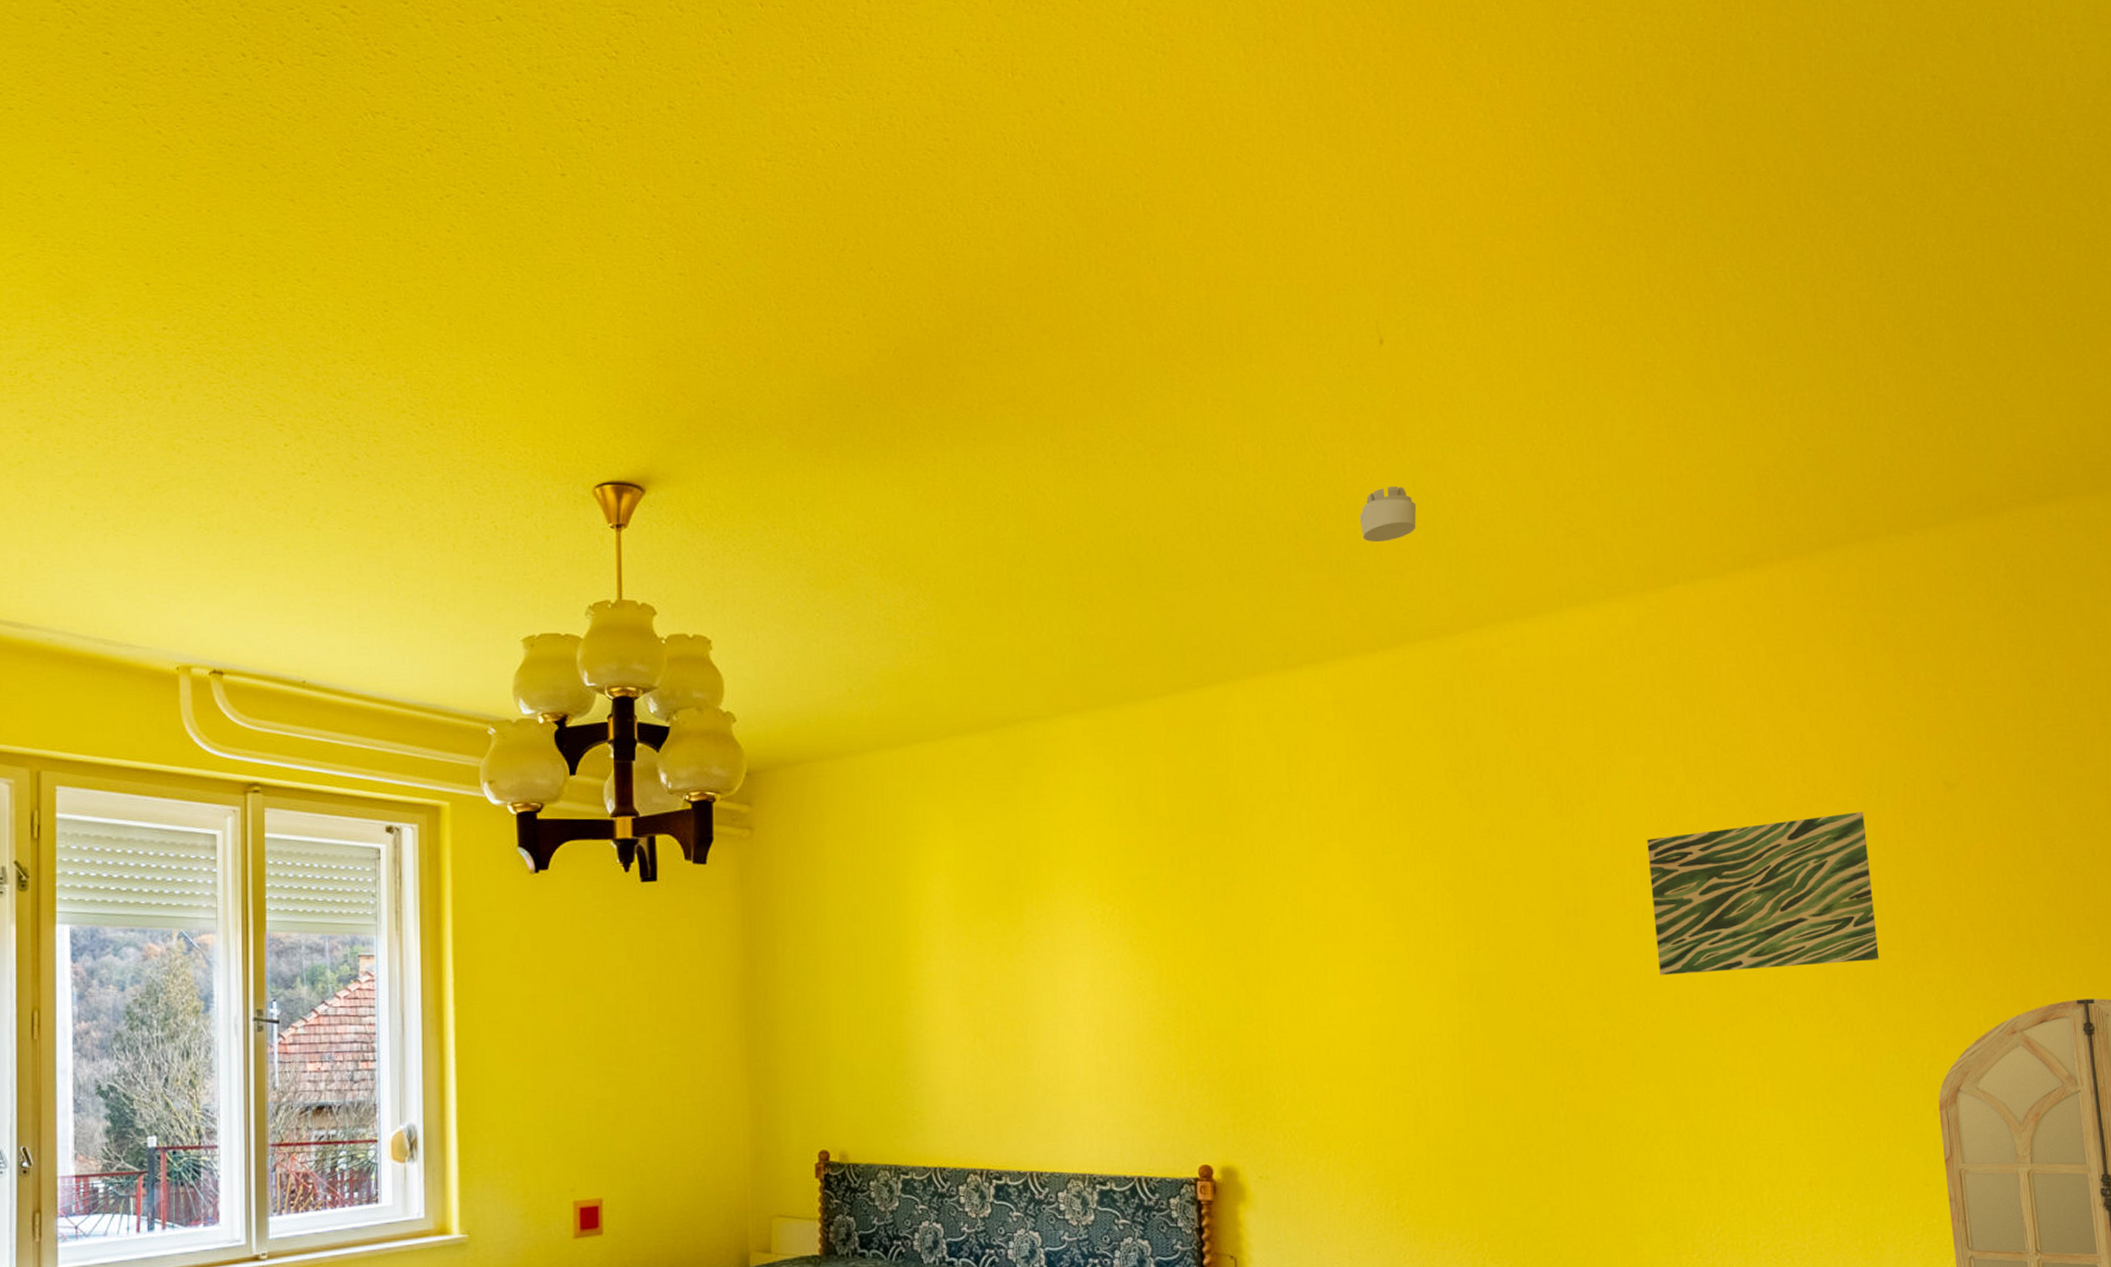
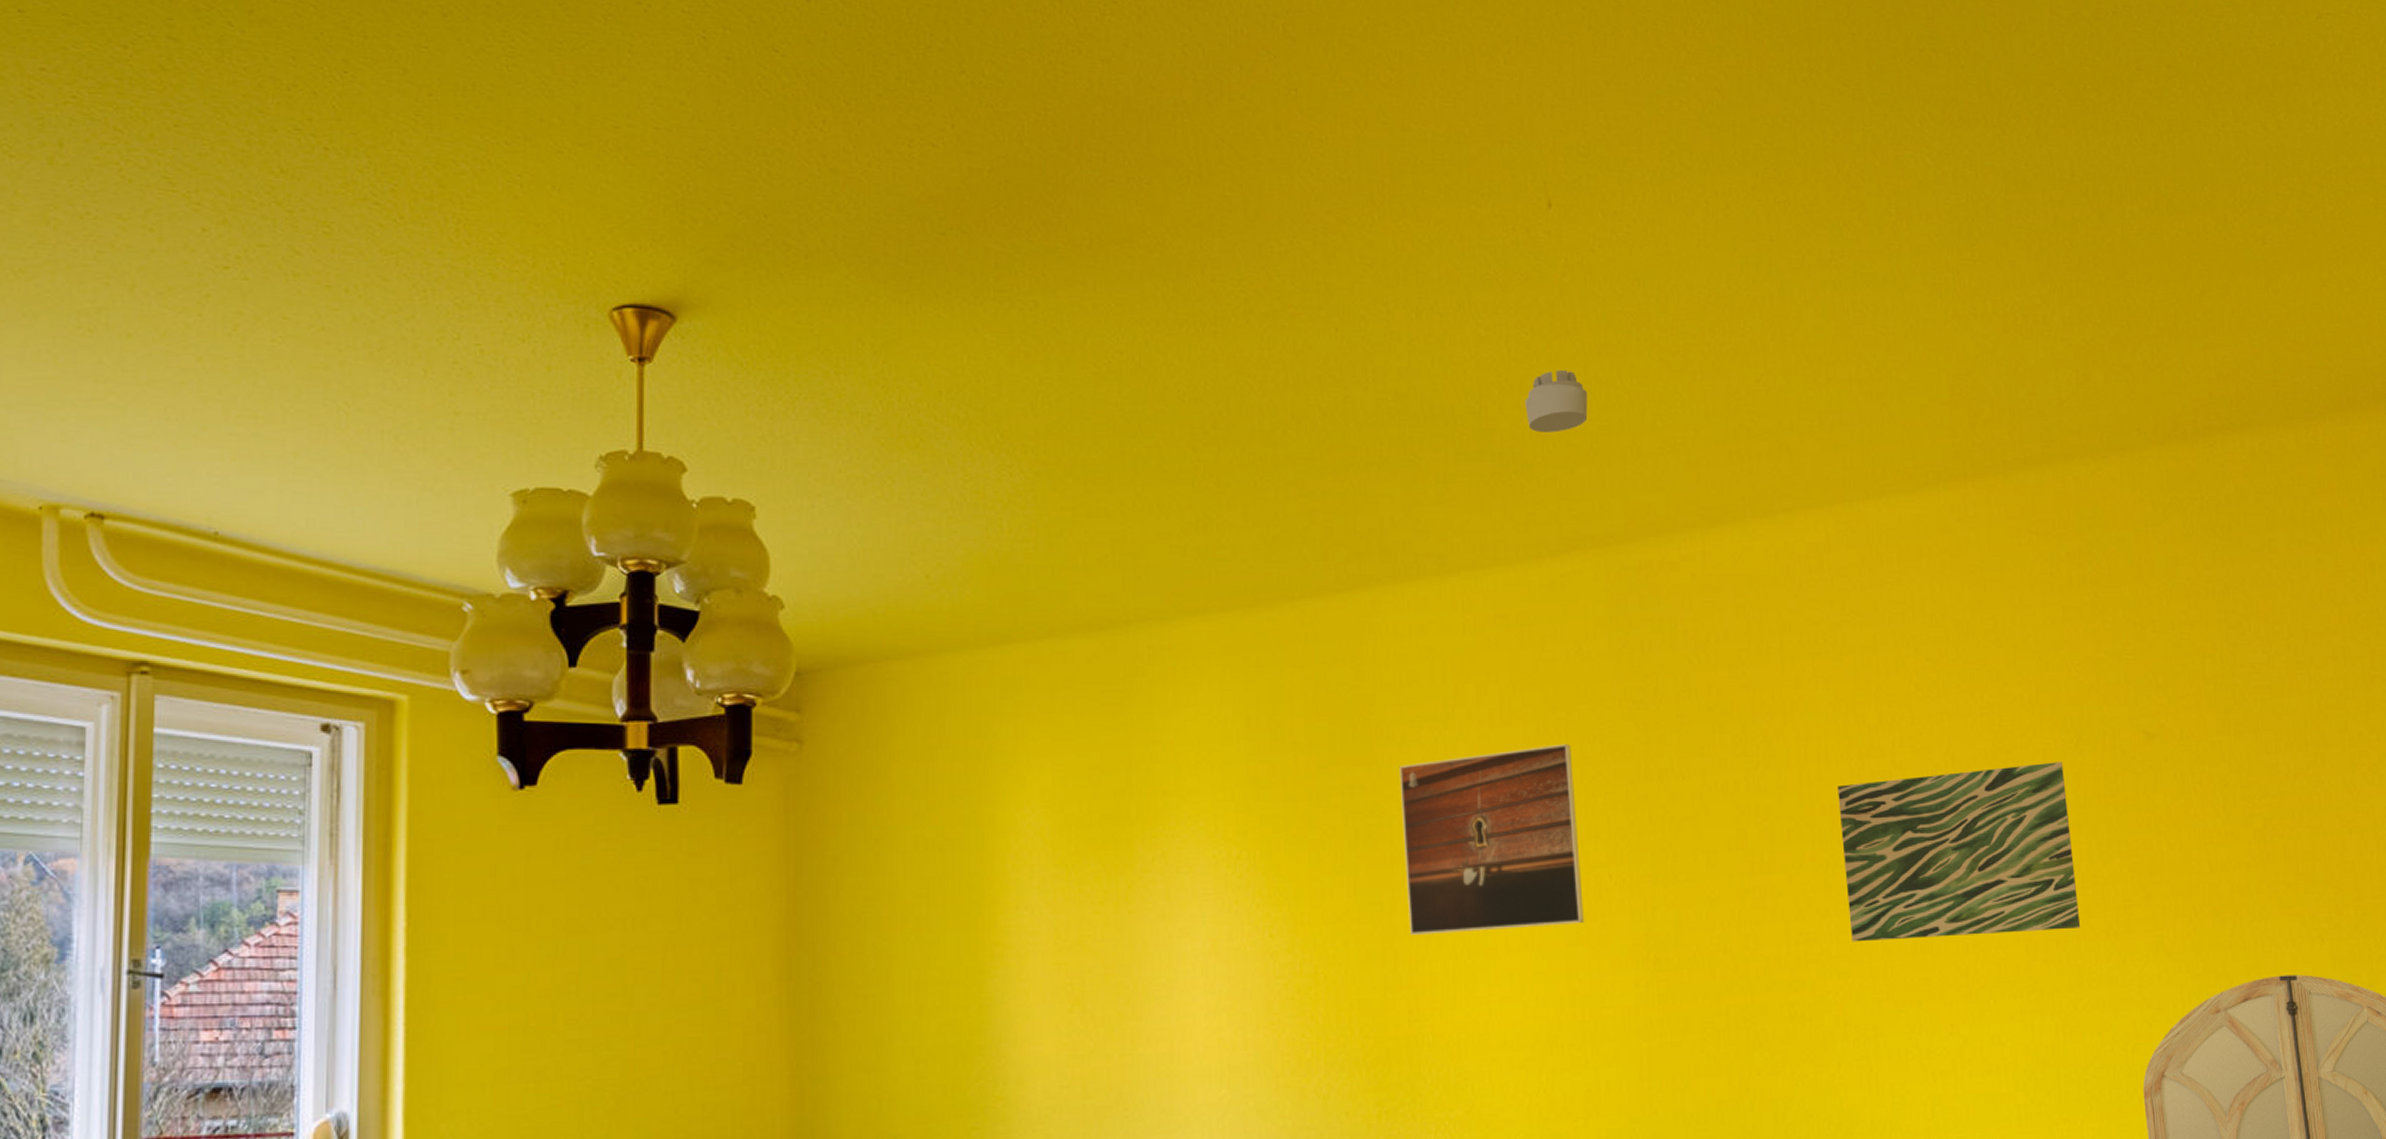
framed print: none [1249,810,1414,975] -> present [1399,744,1584,935]

